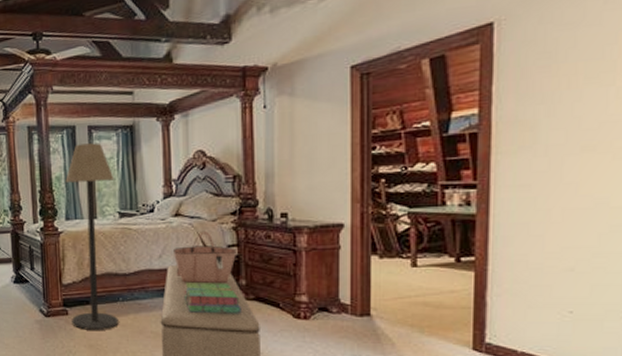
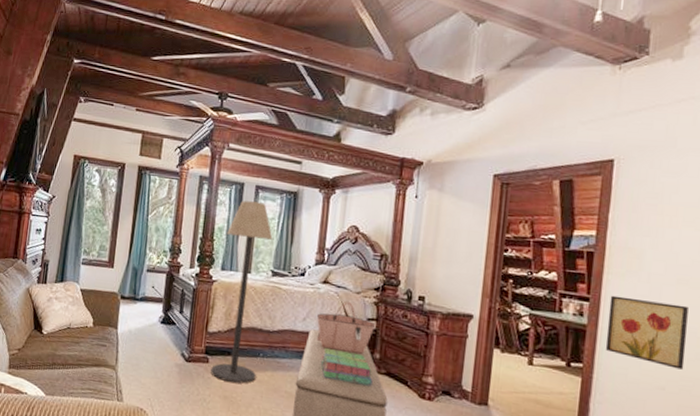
wall art: none [499,174,598,246] -> present [605,295,689,370]

